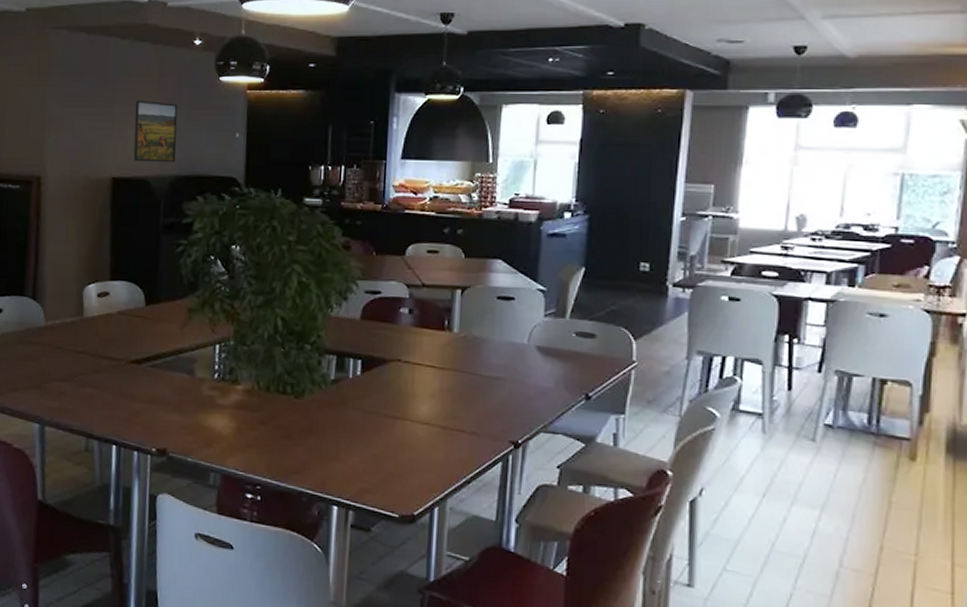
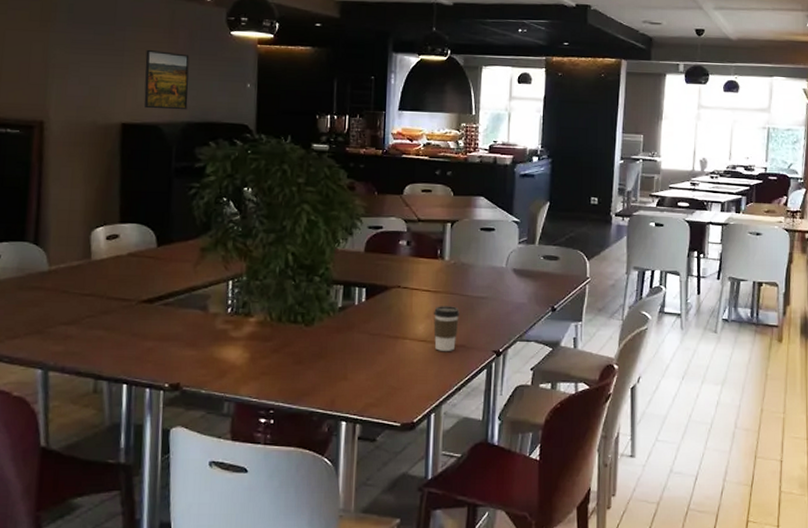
coffee cup: none [439,385,471,438] -> present [433,306,461,351]

